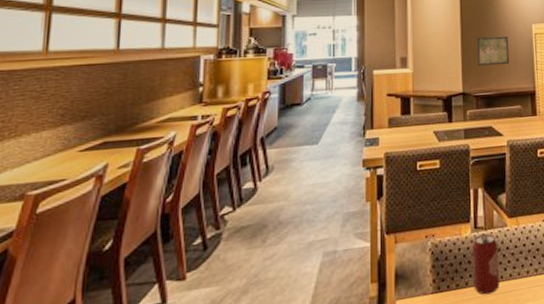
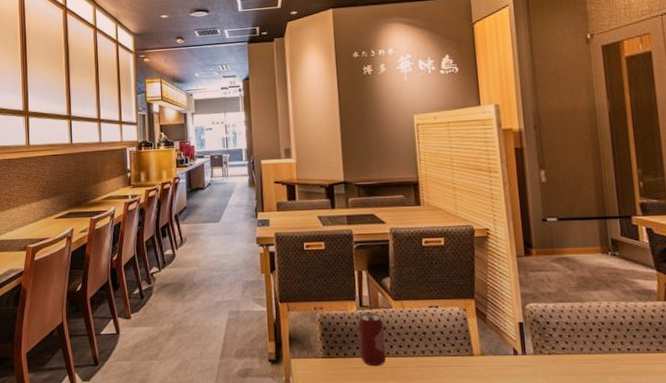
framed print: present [477,36,510,66] -> none [356,127,391,157]

